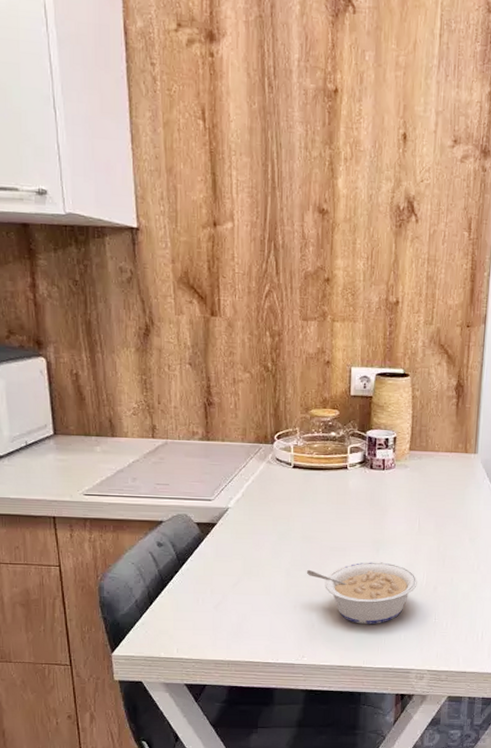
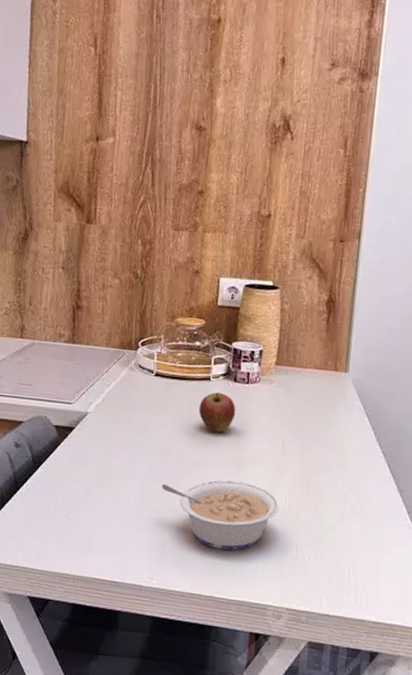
fruit: none [338,479,374,517] -> present [198,392,236,432]

